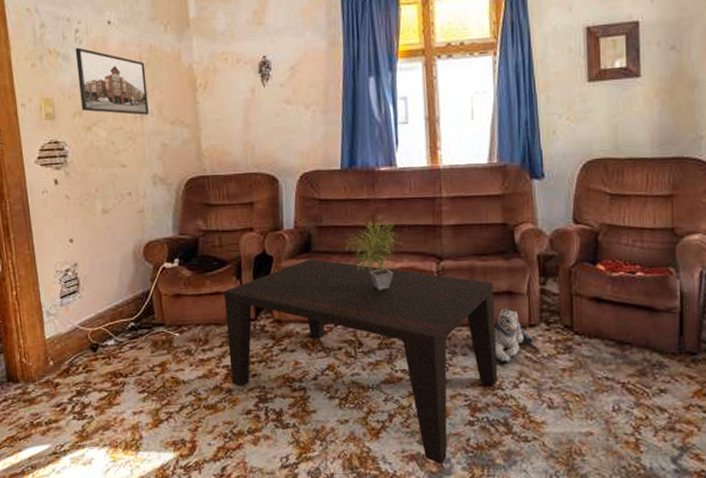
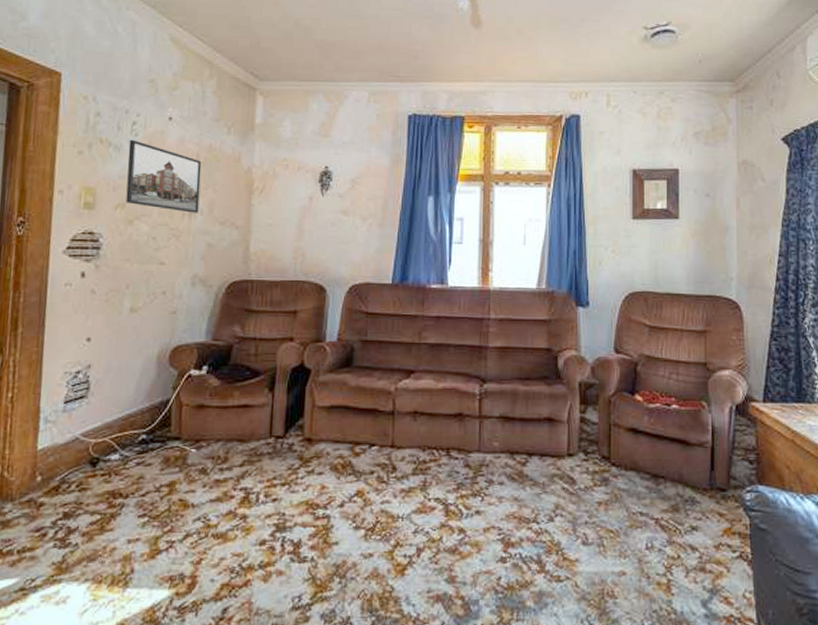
coffee table: present [224,259,498,465] -> none [247,374,535,607]
potted plant: present [344,215,403,290] -> none [387,333,447,411]
plush toy: present [494,309,533,362] -> none [533,436,571,493]

